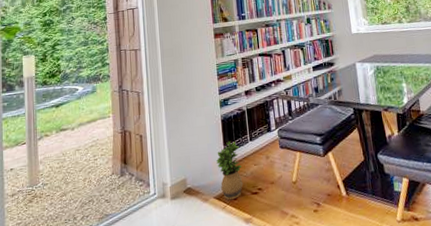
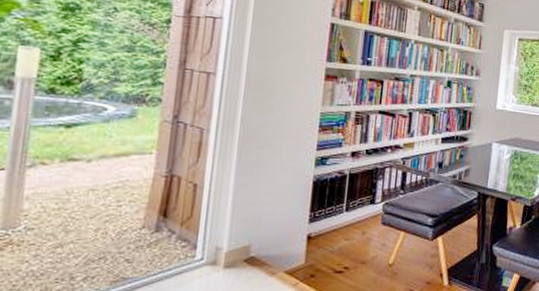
potted plant: present [216,141,244,200] -> none [295,208,330,277]

